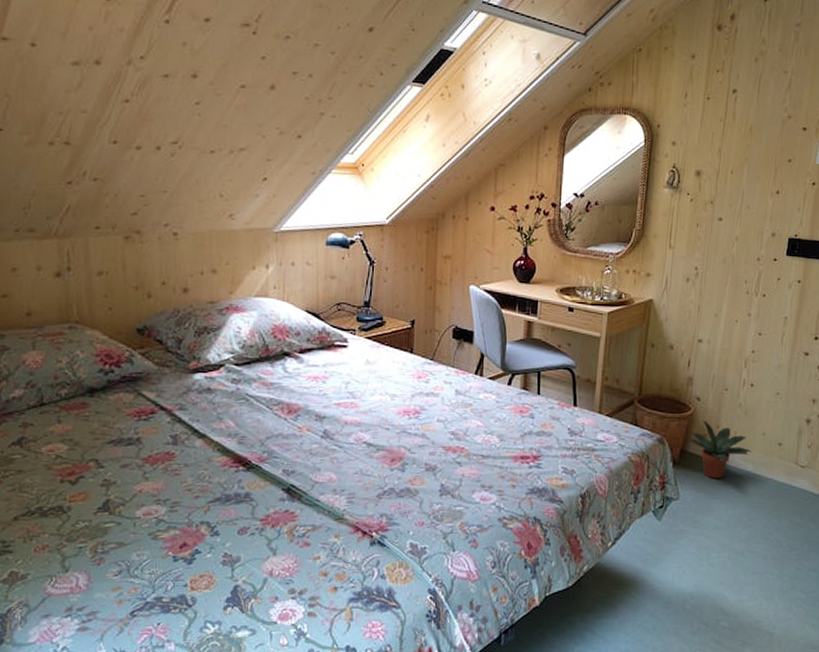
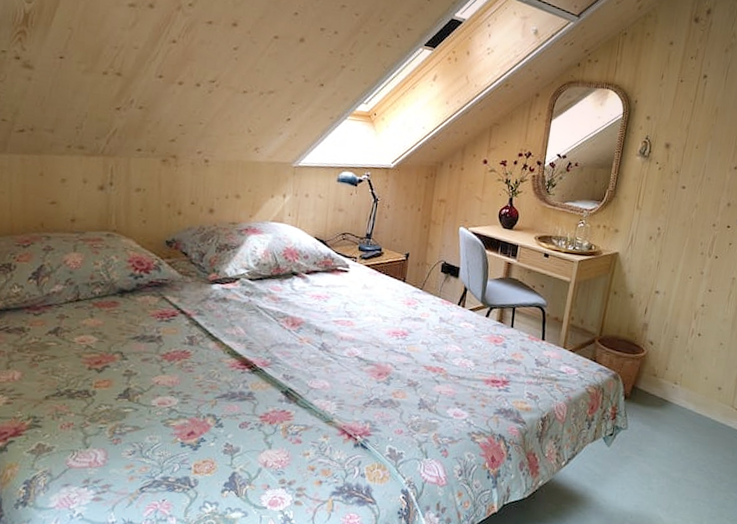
potted plant: present [689,421,752,479] -> none [640,362,694,414]

